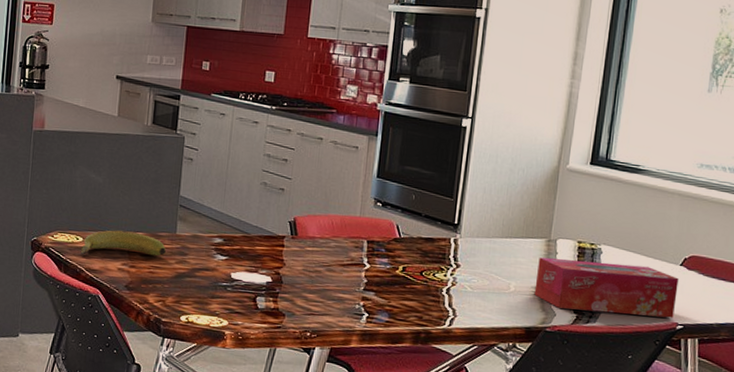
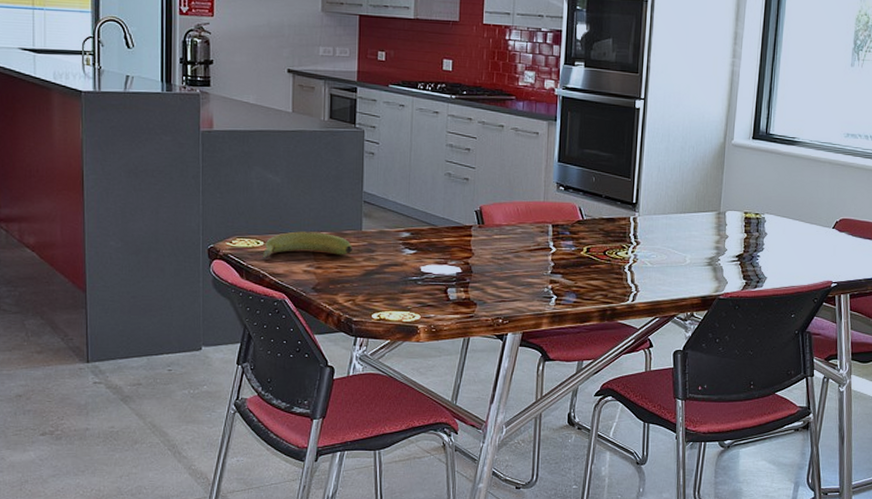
tissue box: present [534,257,679,318] -> none [708,230,832,277]

